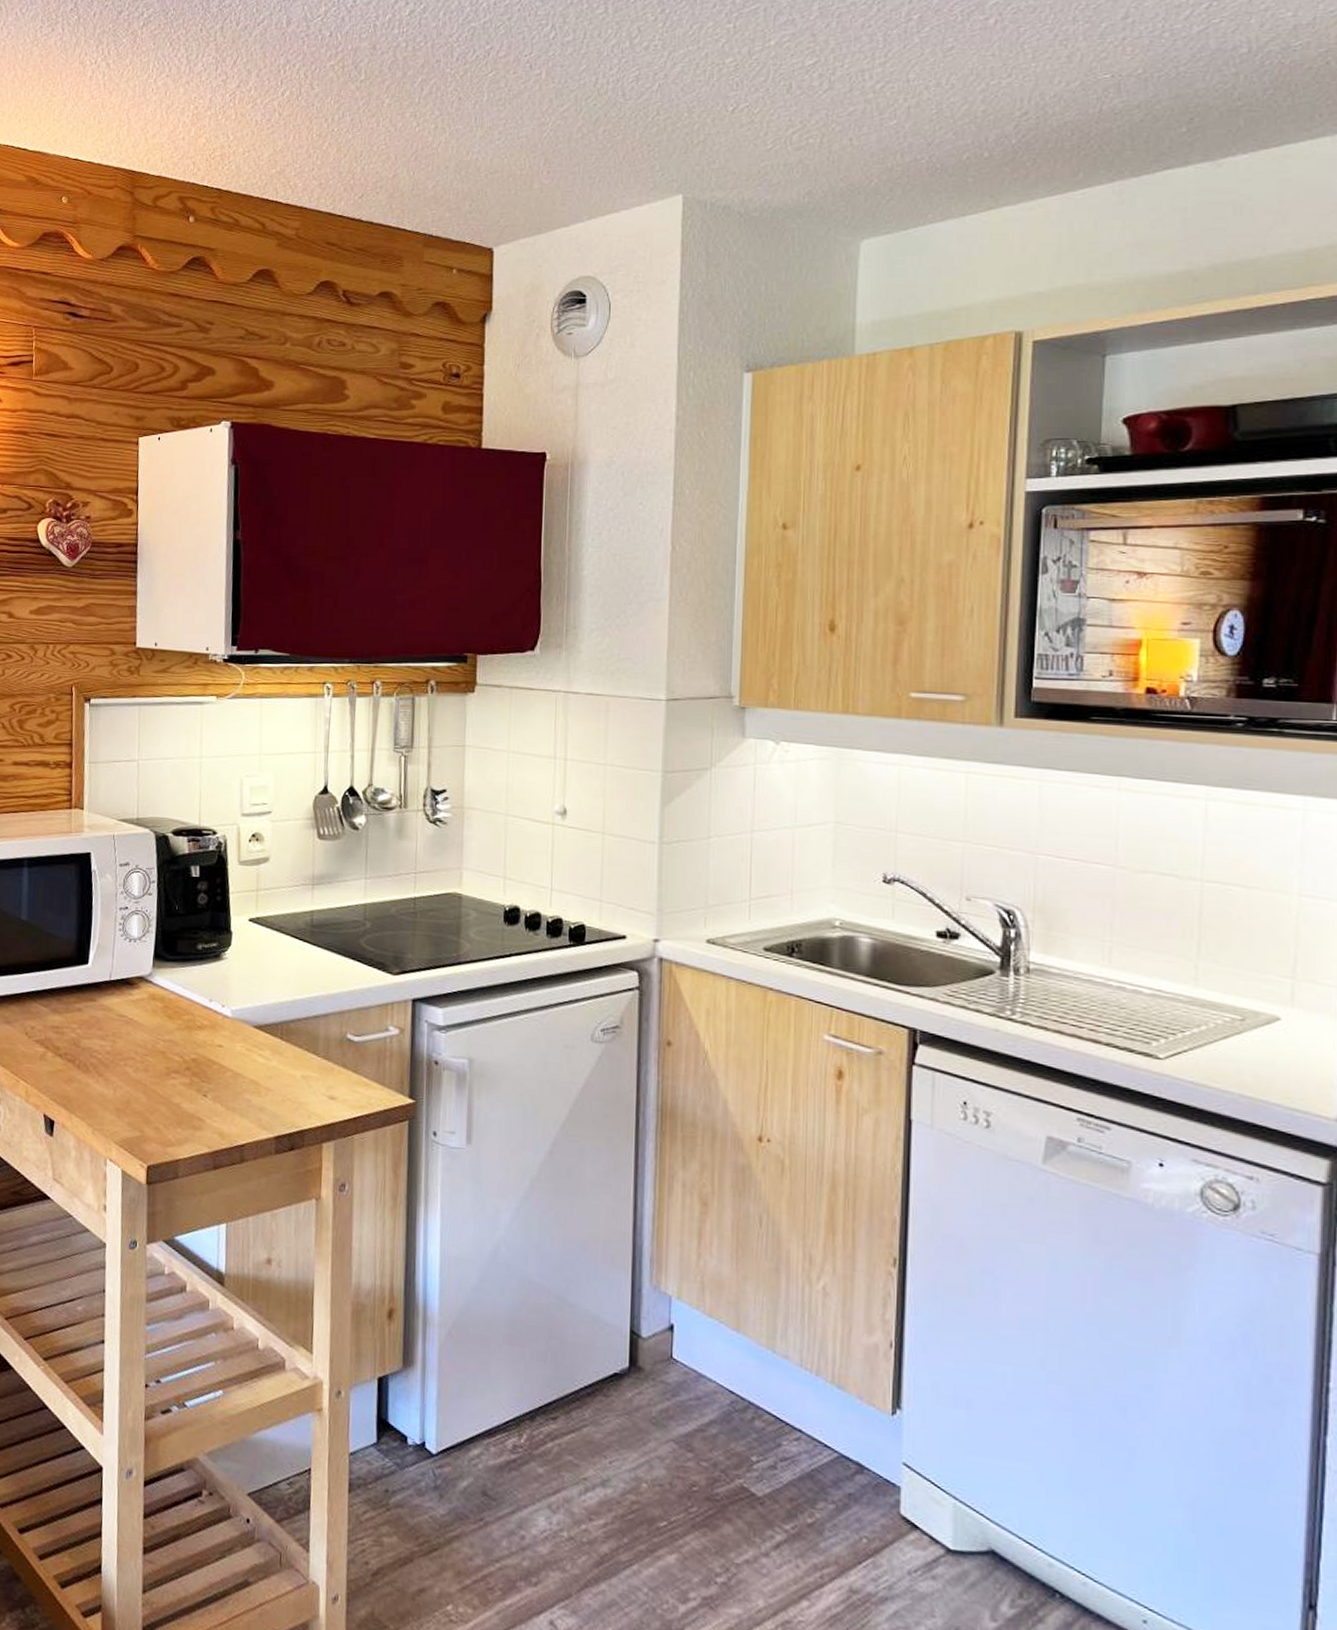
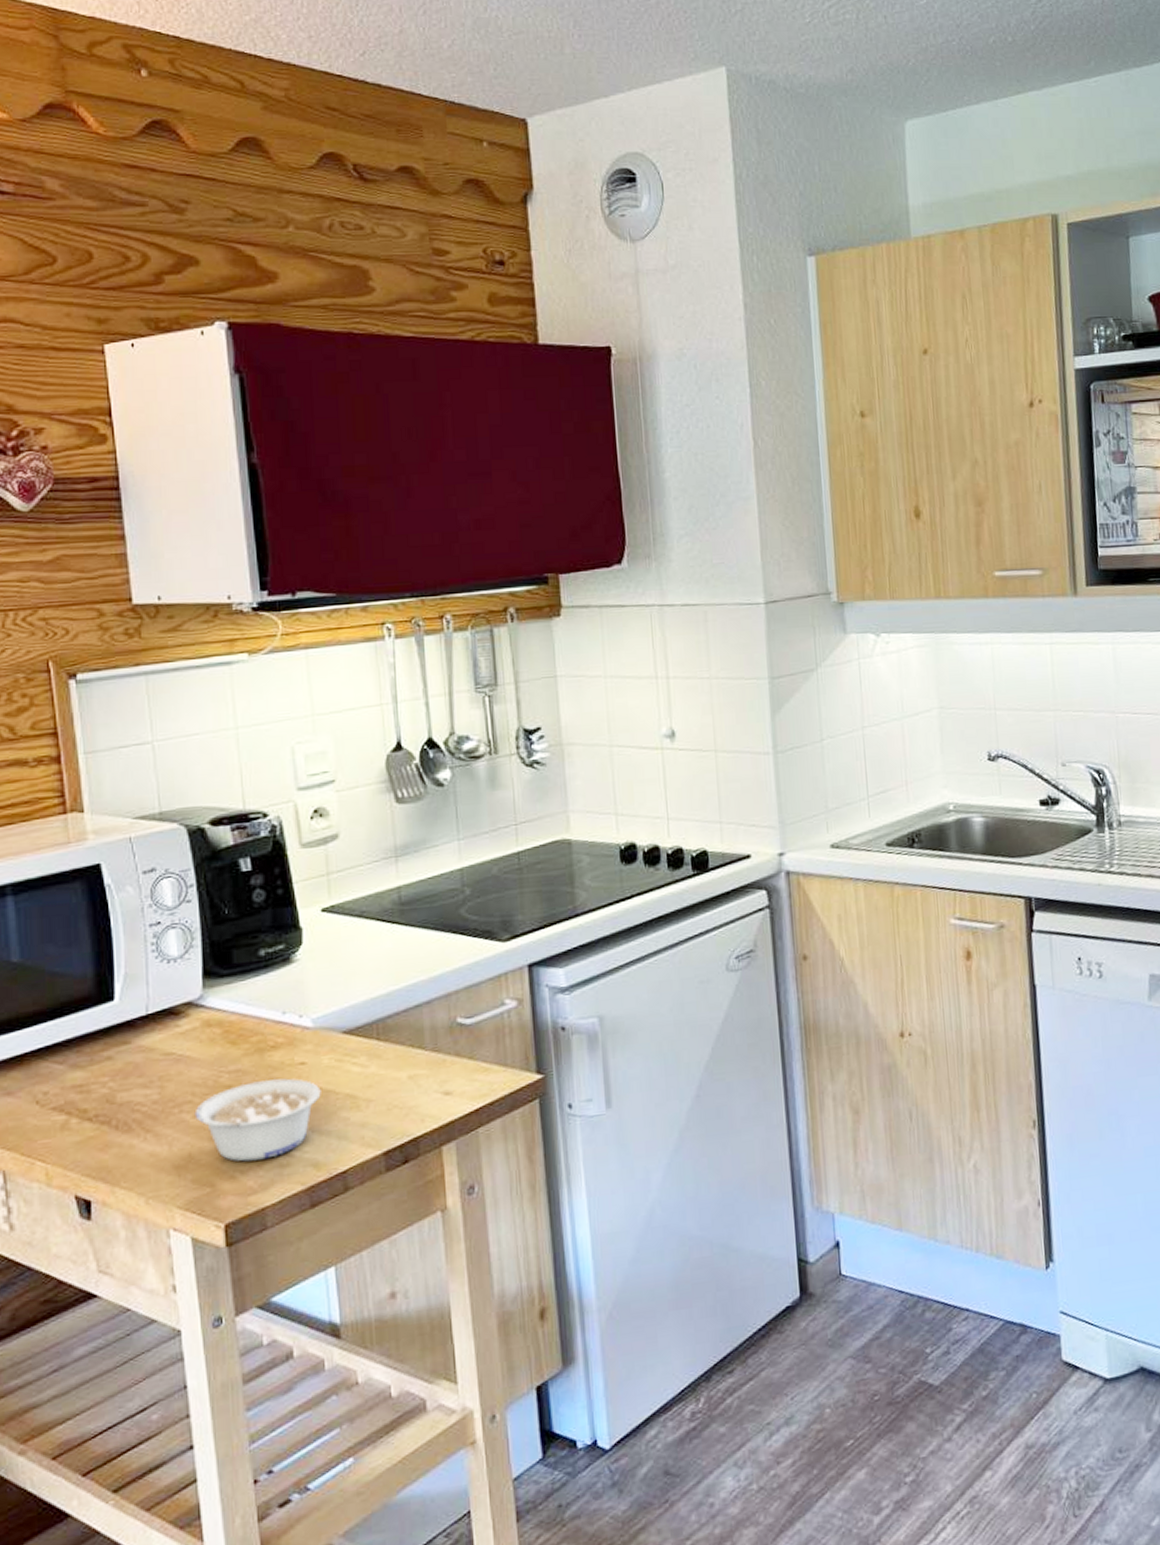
legume: none [135,1053,232,1119] -> present [194,1078,321,1162]

